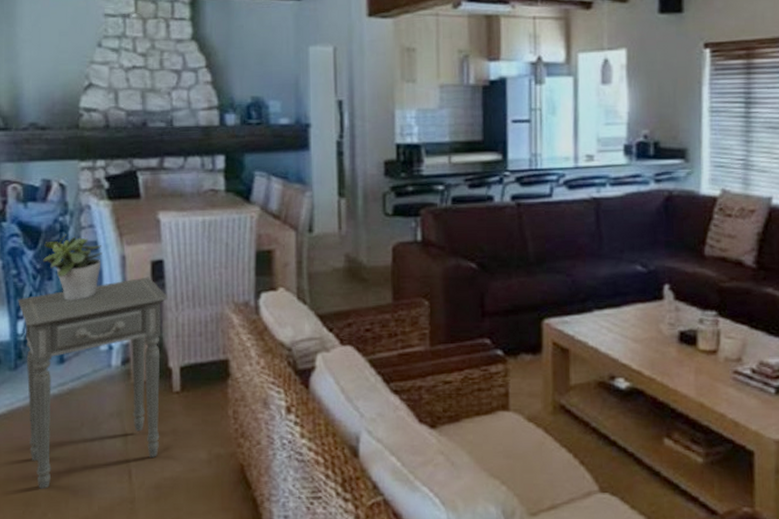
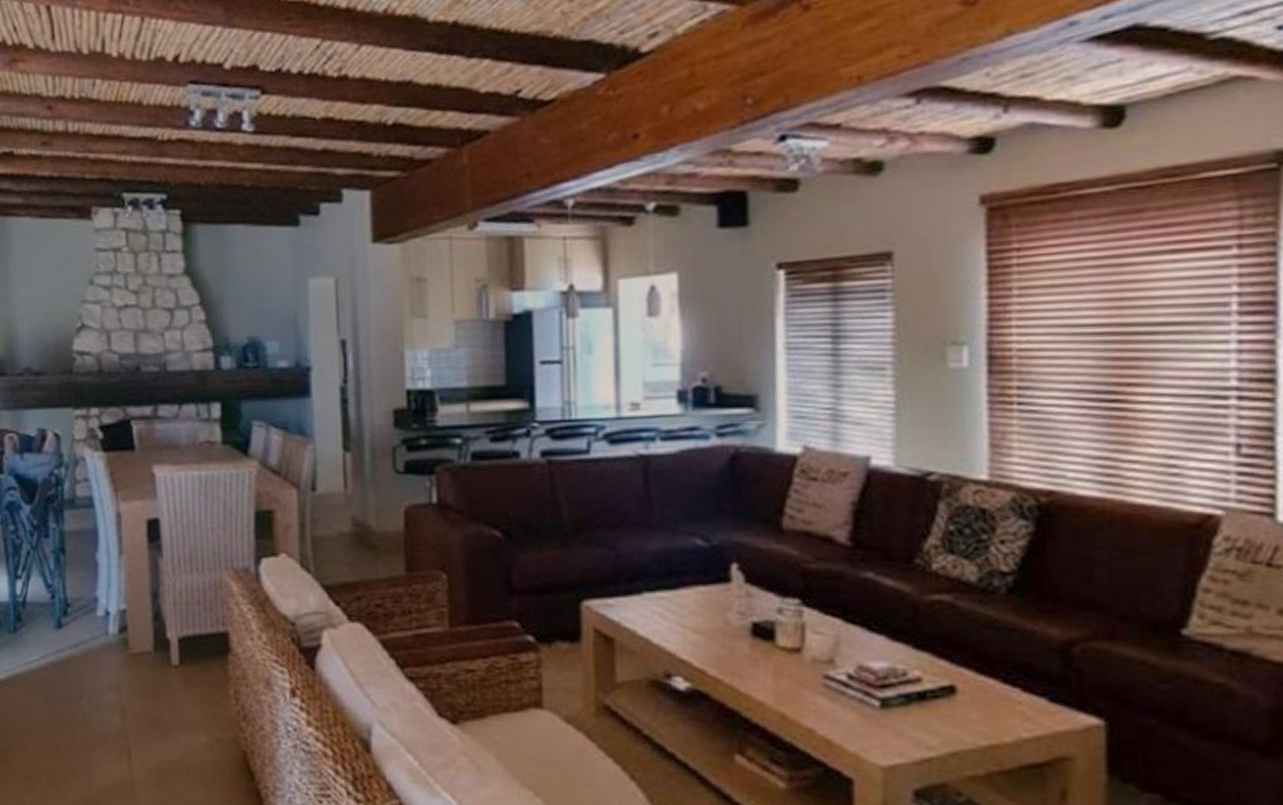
side table: present [18,277,168,489] -> none [16,537,165,764]
potted plant: present [42,234,102,301] -> none [39,488,98,560]

